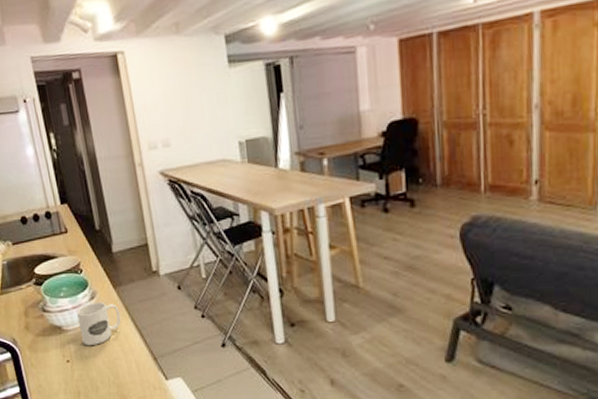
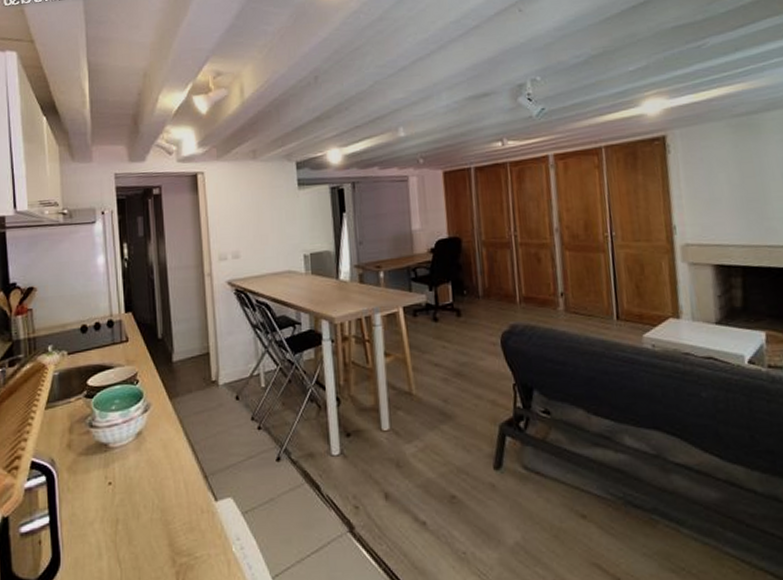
mug: present [77,301,121,345] -> none [127,414,174,464]

